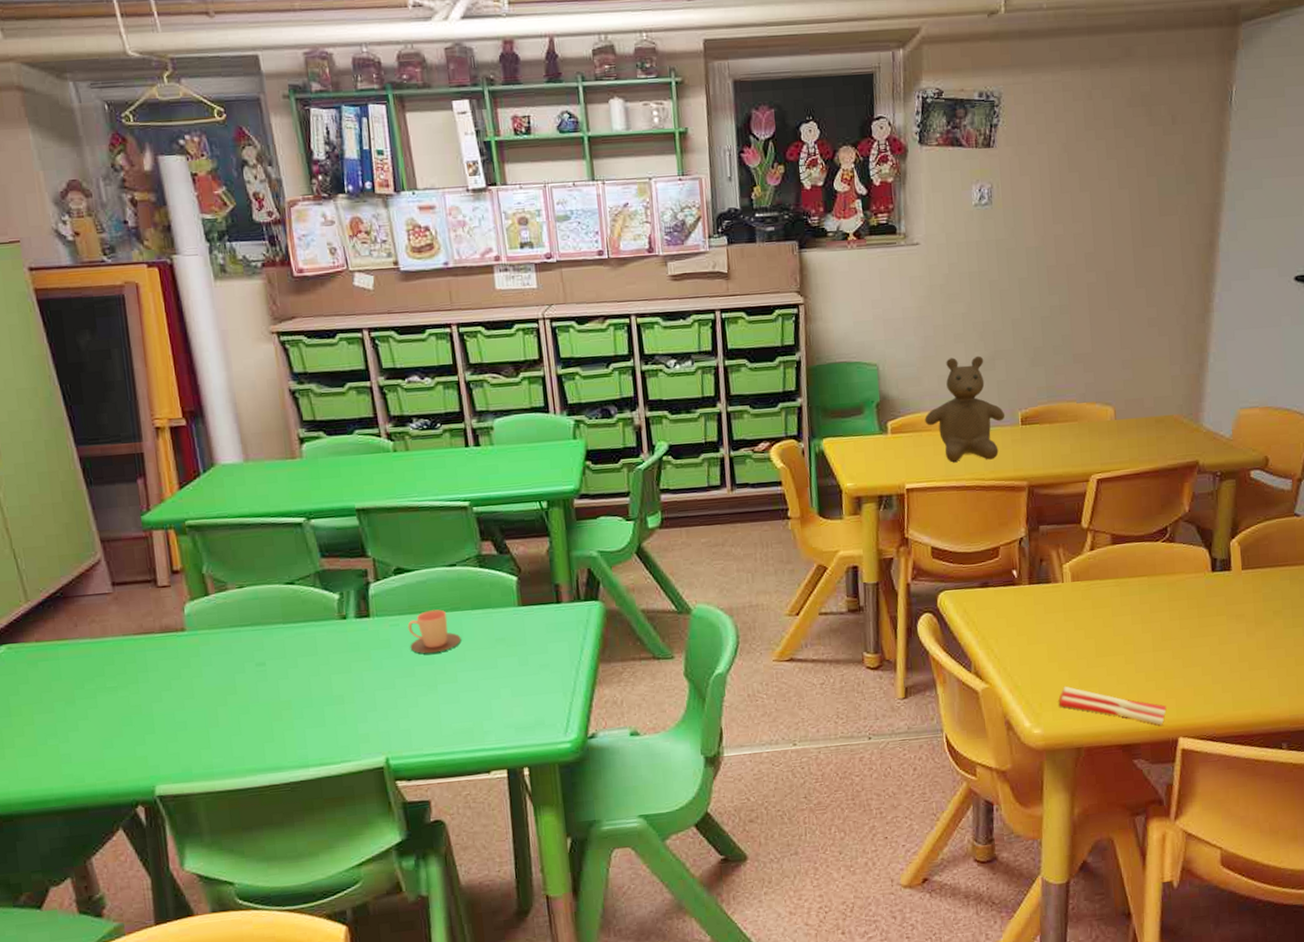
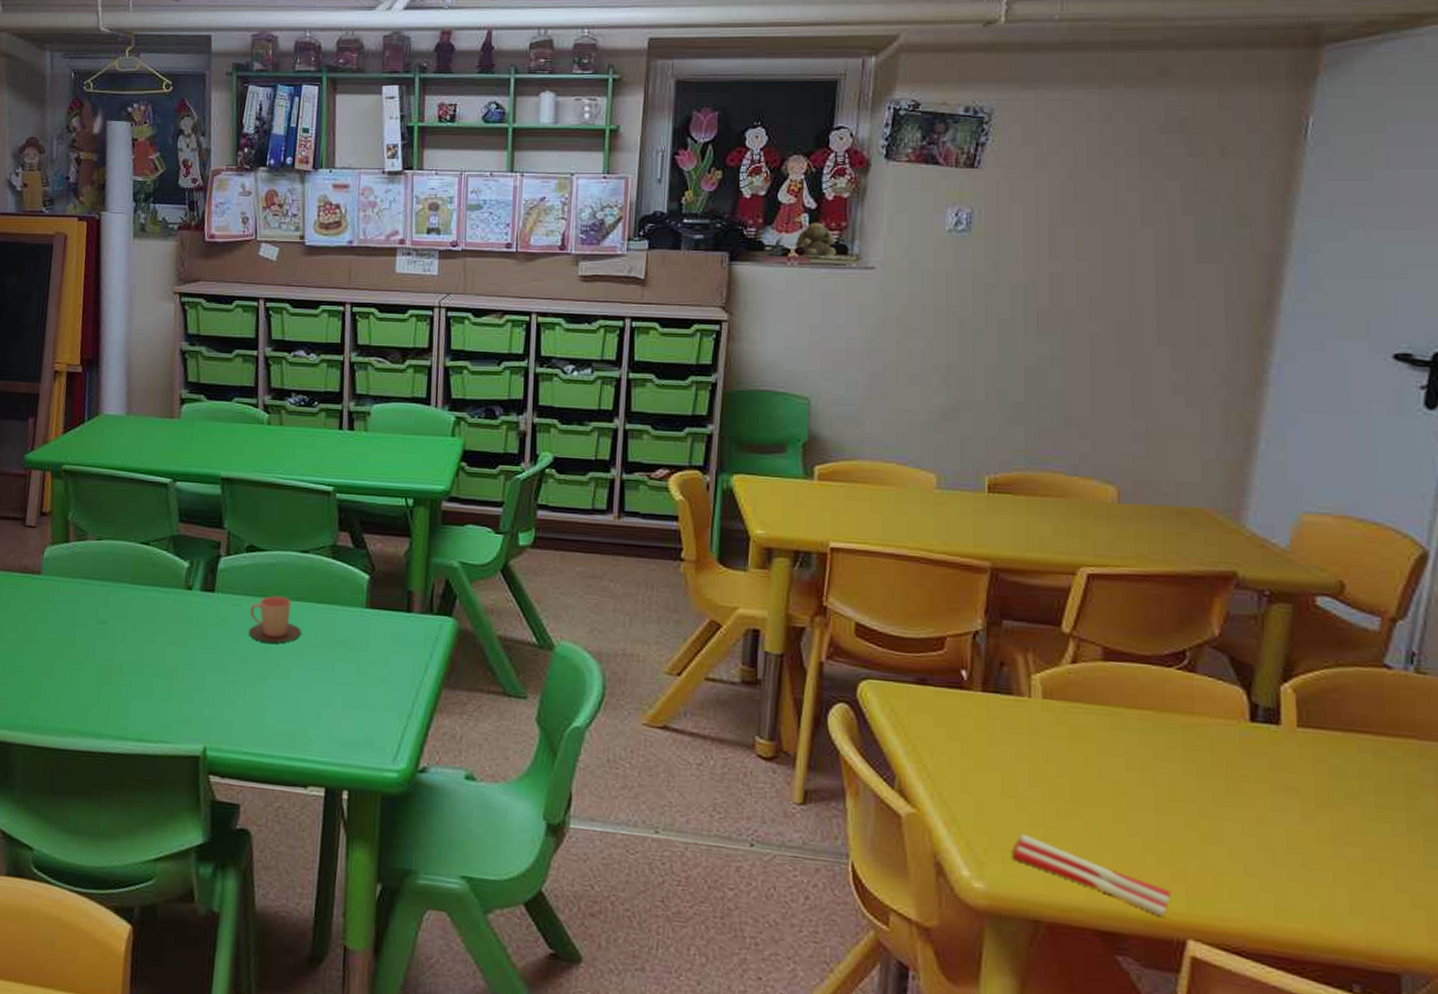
stuffed animal: none [852,206,895,241] -> present [795,222,845,260]
teddy bear: present [925,355,1006,462] -> none [862,401,968,529]

